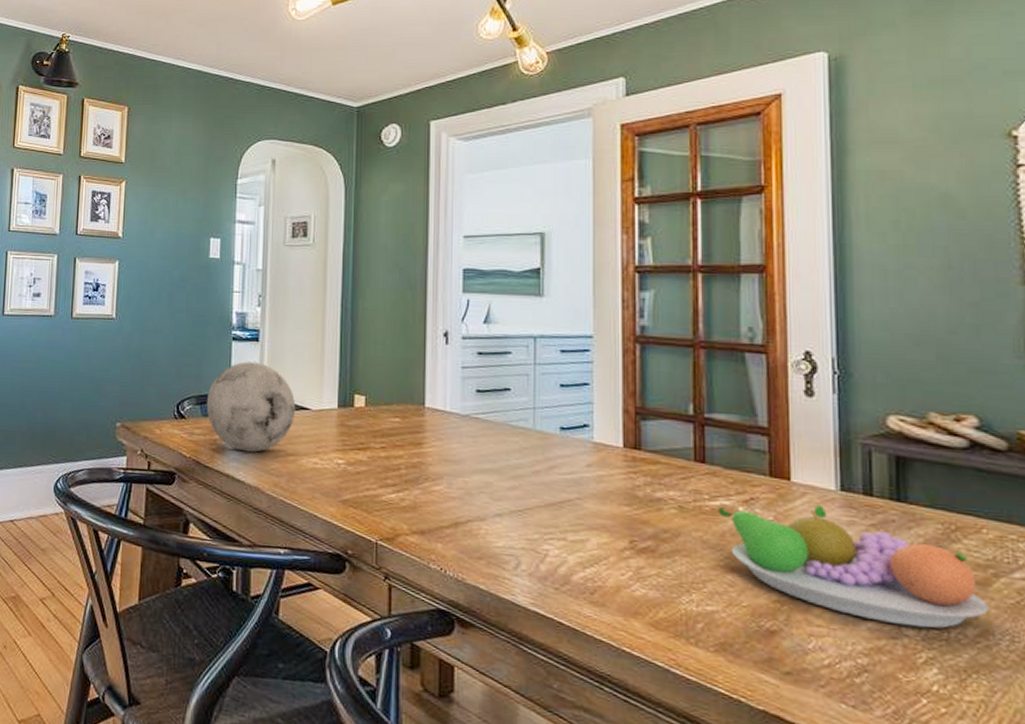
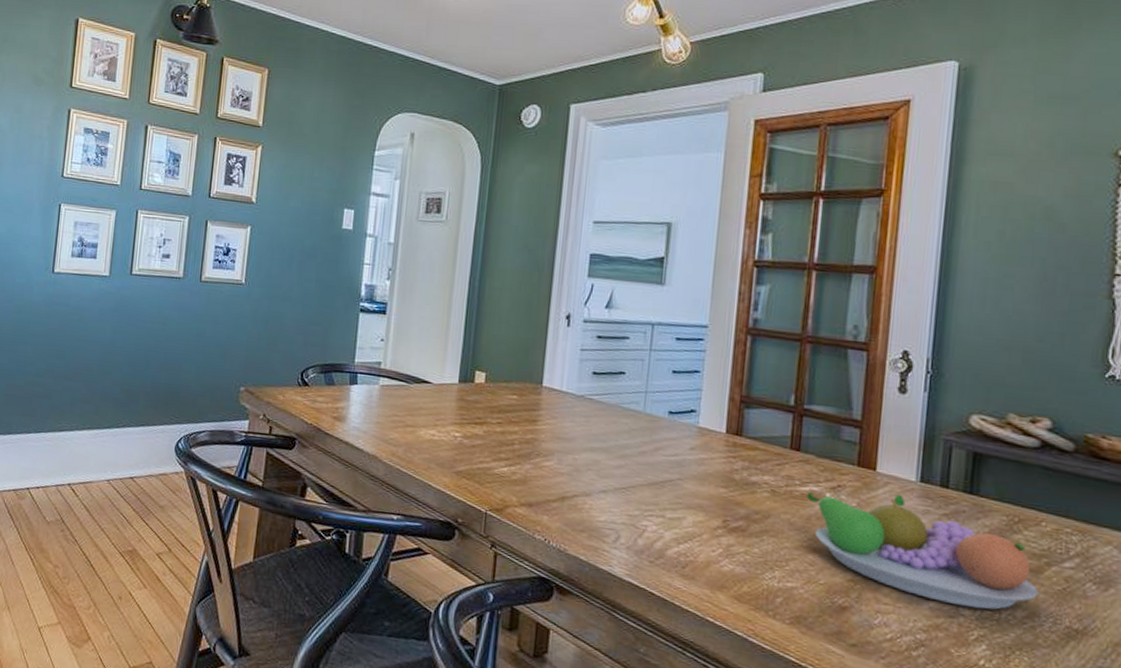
decorative orb: present [206,361,296,453] -> none [330,333,418,422]

